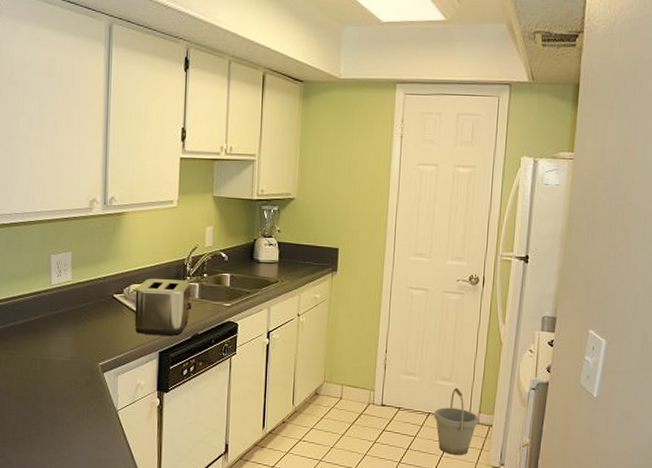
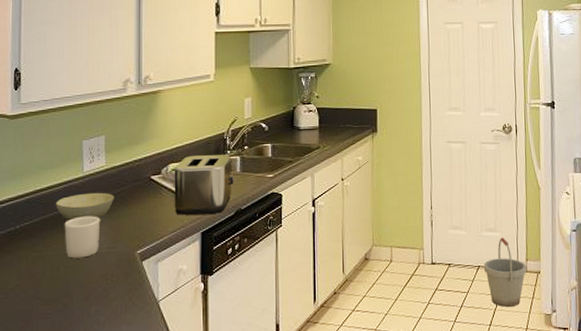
bowl: none [25,304,79,334] -> present [55,192,114,223]
mug: none [33,326,66,364] -> present [64,216,100,259]

